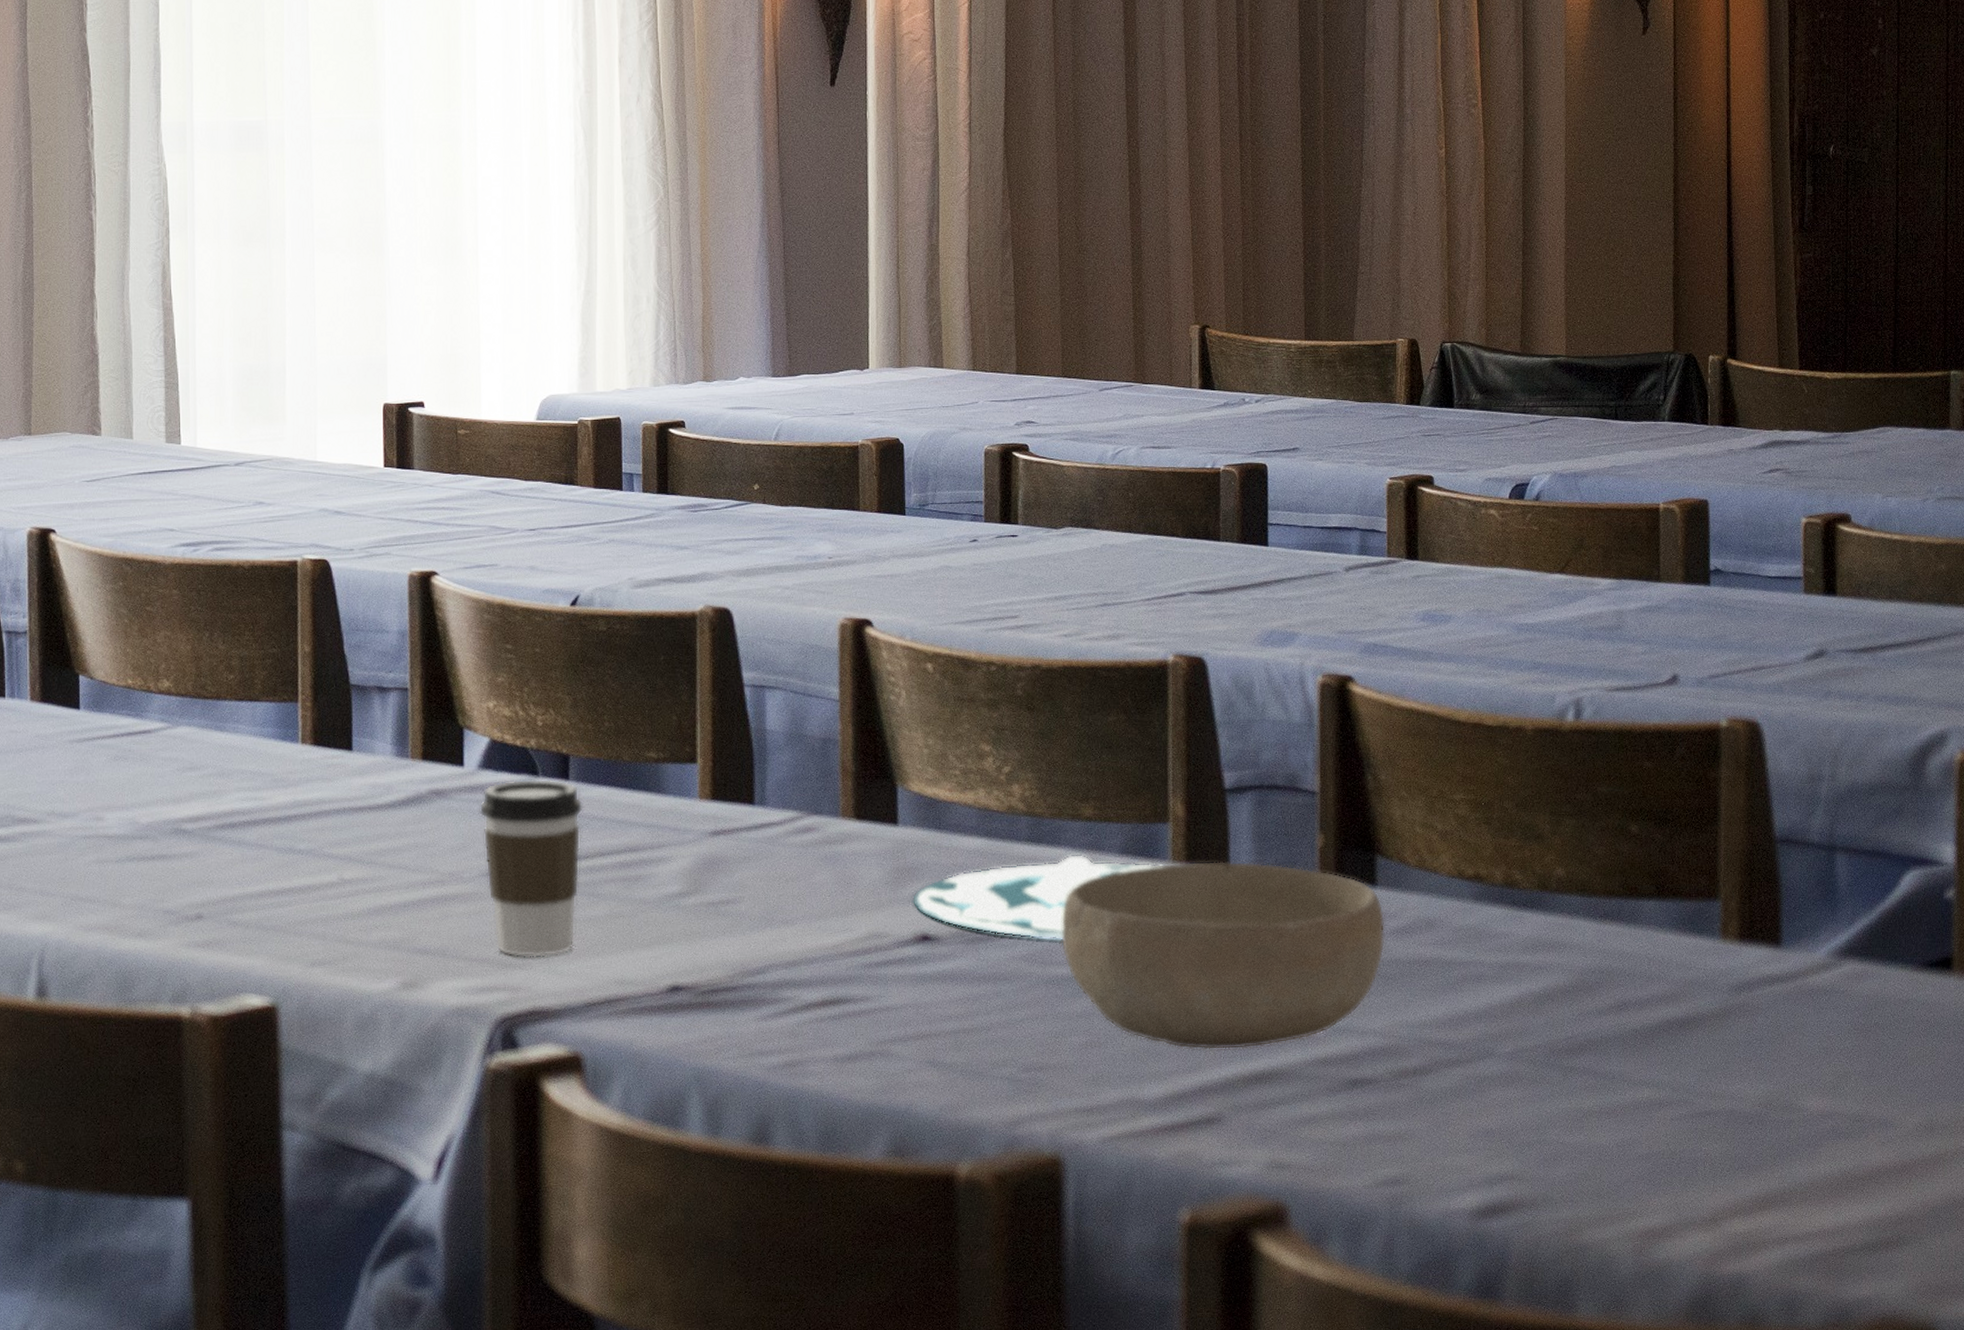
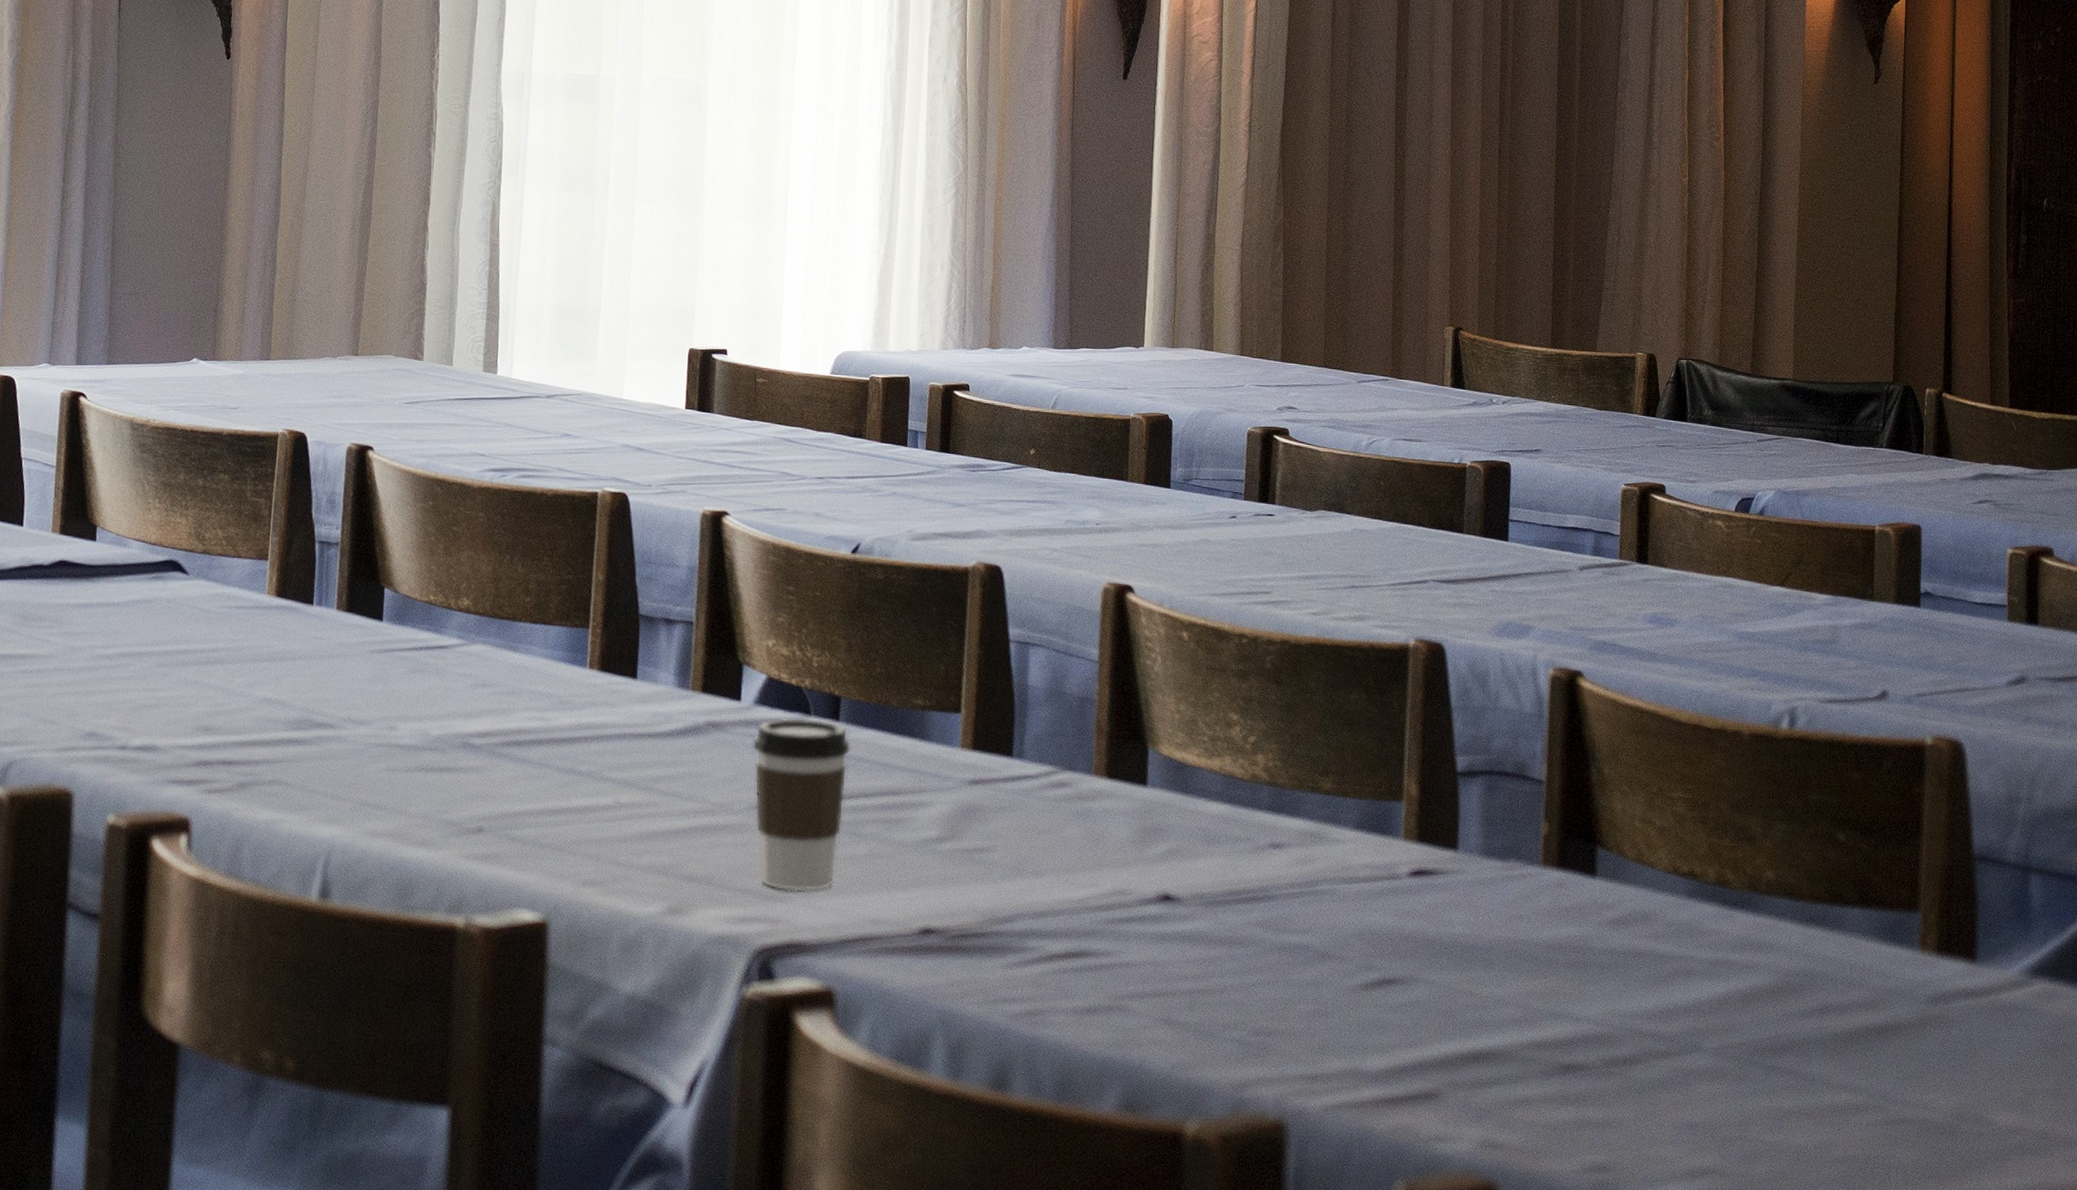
plate: present [911,854,1167,940] -> none [1155,825,1399,909]
bowl: present [1061,861,1385,1051] -> none [1295,840,1603,1028]

